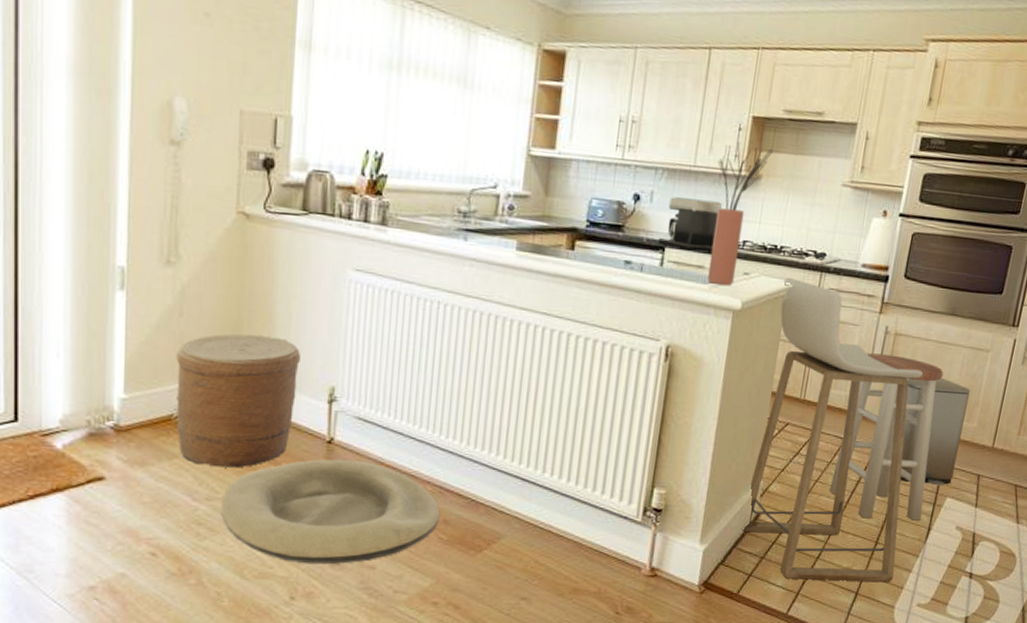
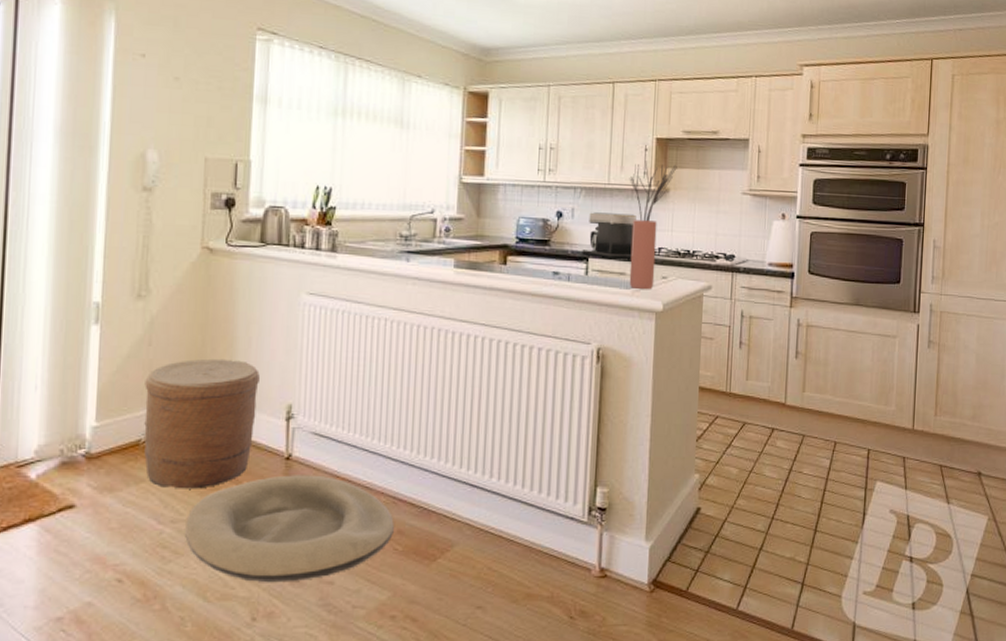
bar stool: present [741,277,923,582] -> none [684,278,837,573]
bar stool: present [828,353,944,521] -> none [763,345,857,507]
pedal bin: present [900,377,971,486] -> none [824,365,885,470]

